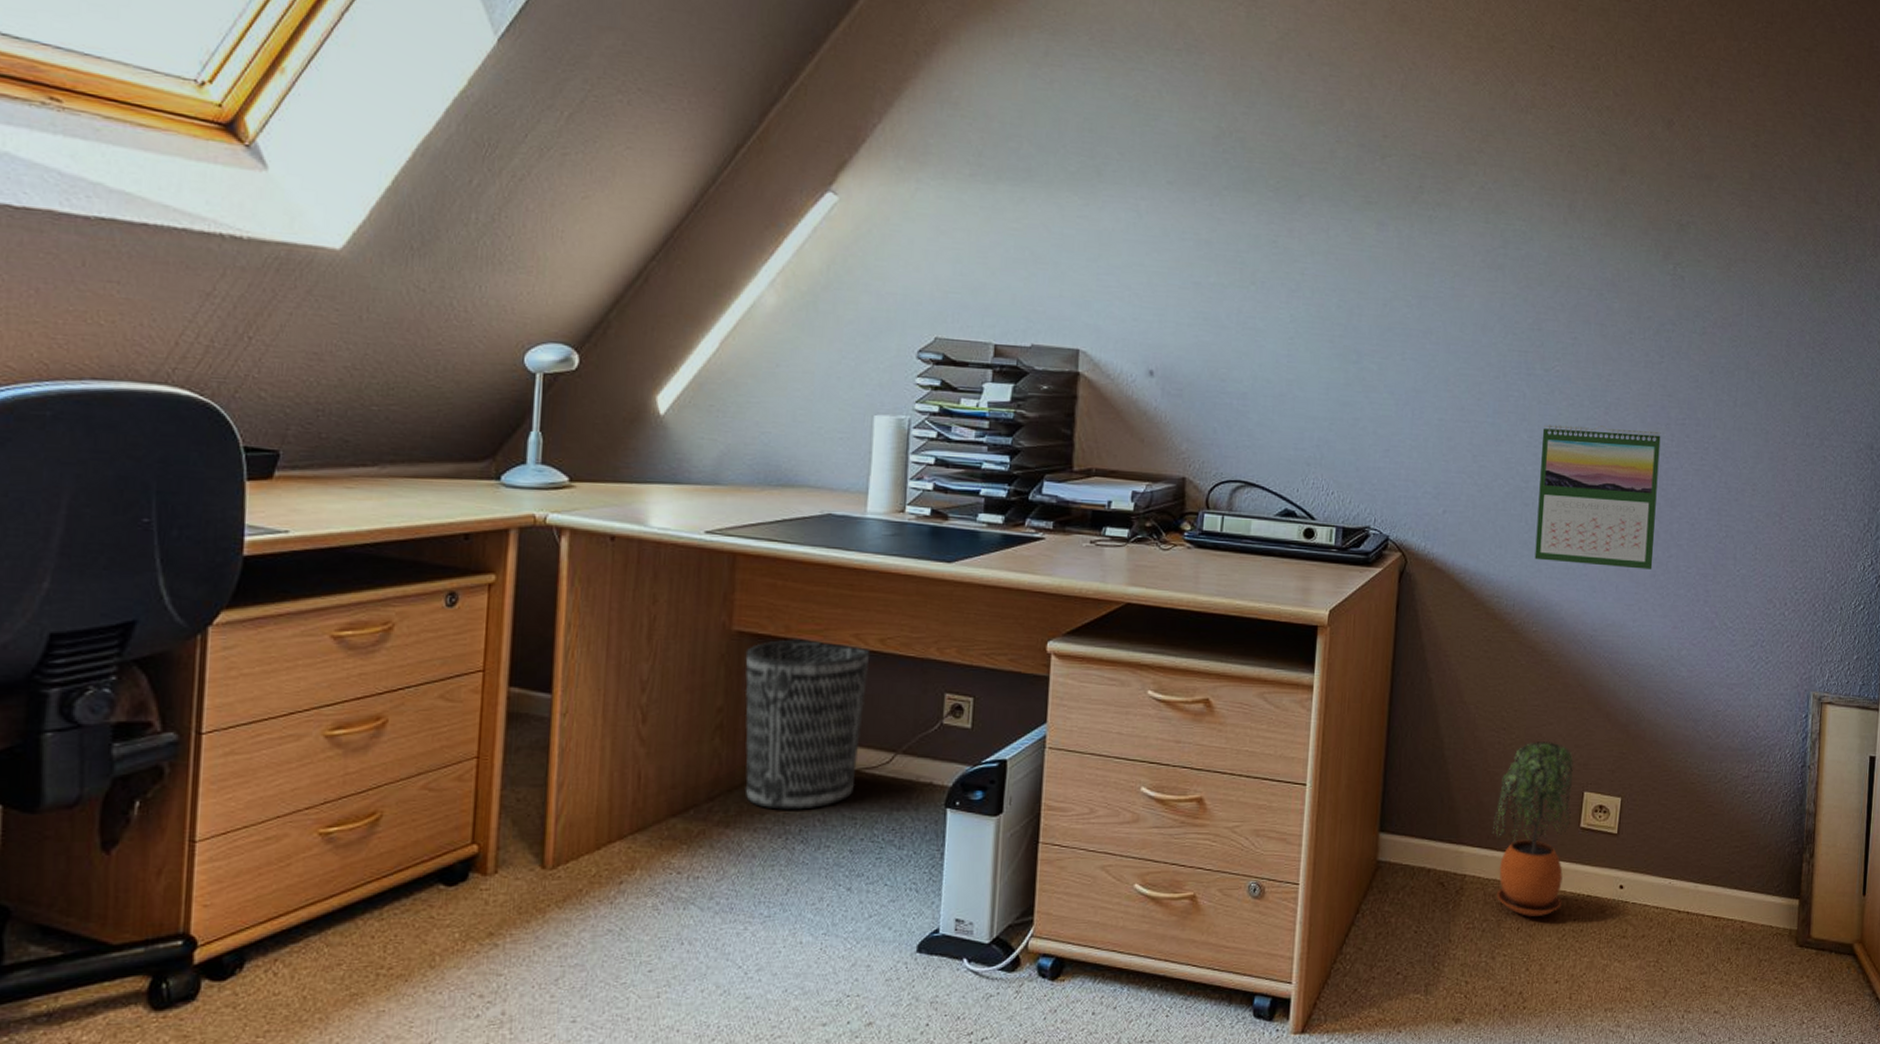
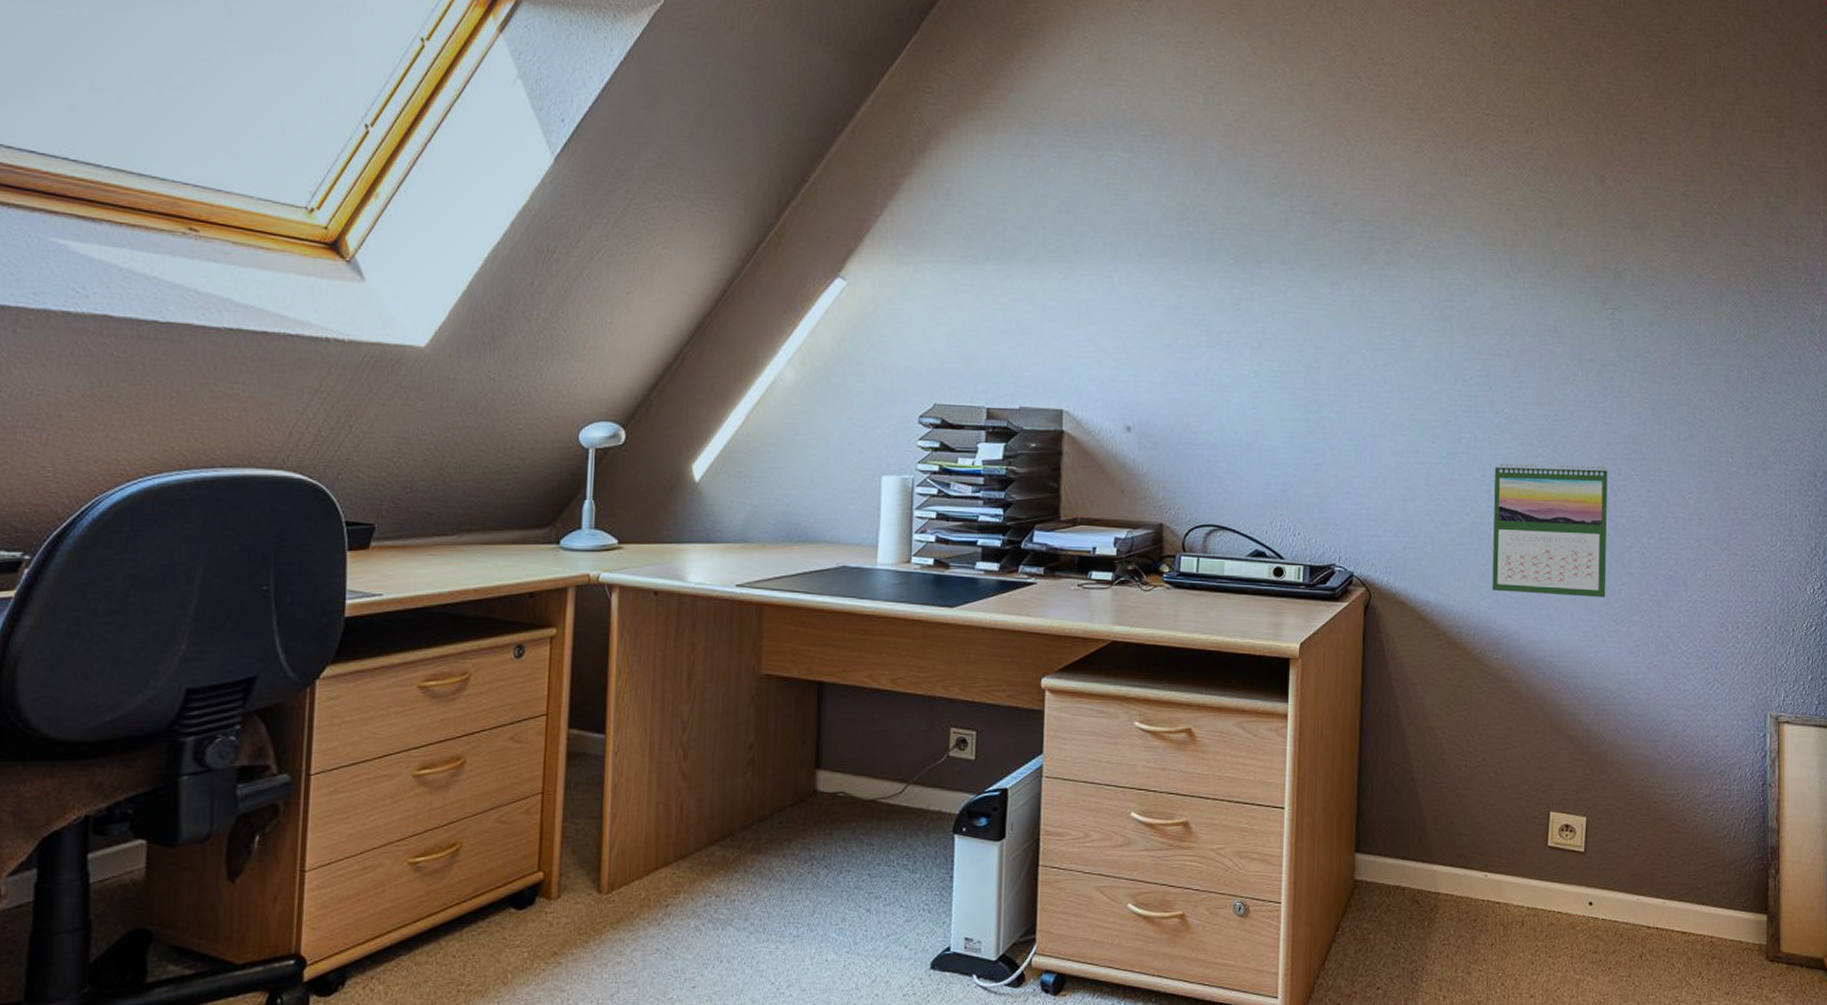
wastebasket: present [744,639,871,810] -> none [773,681,883,837]
potted plant: present [1492,742,1573,916] -> none [1462,764,1538,933]

